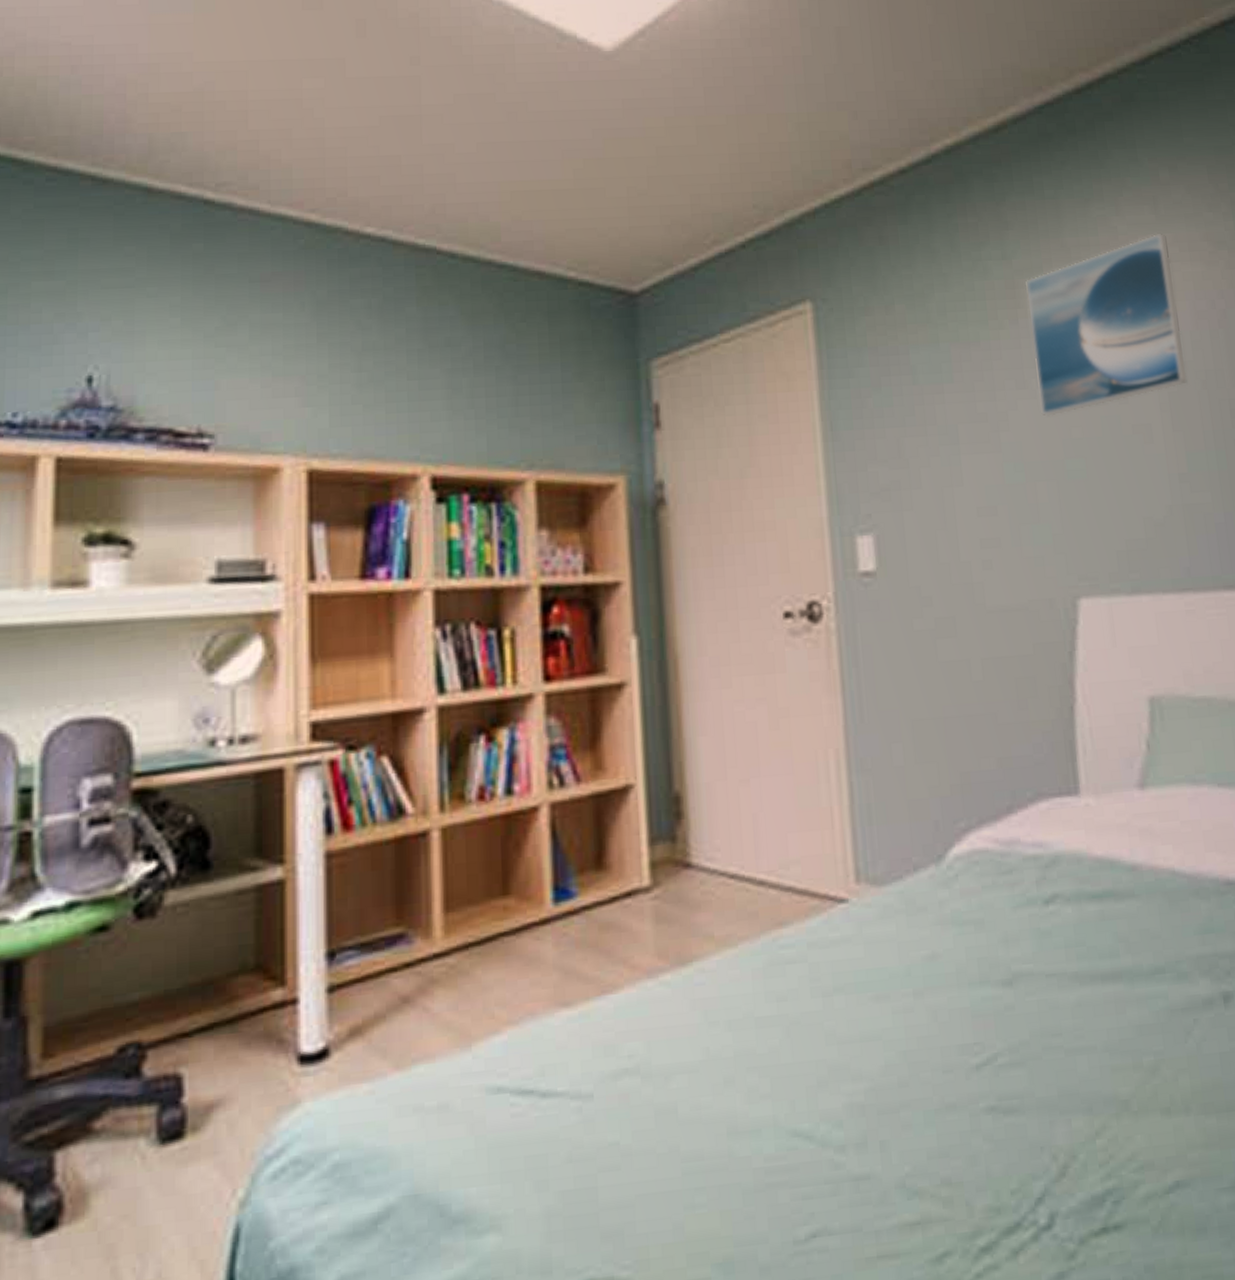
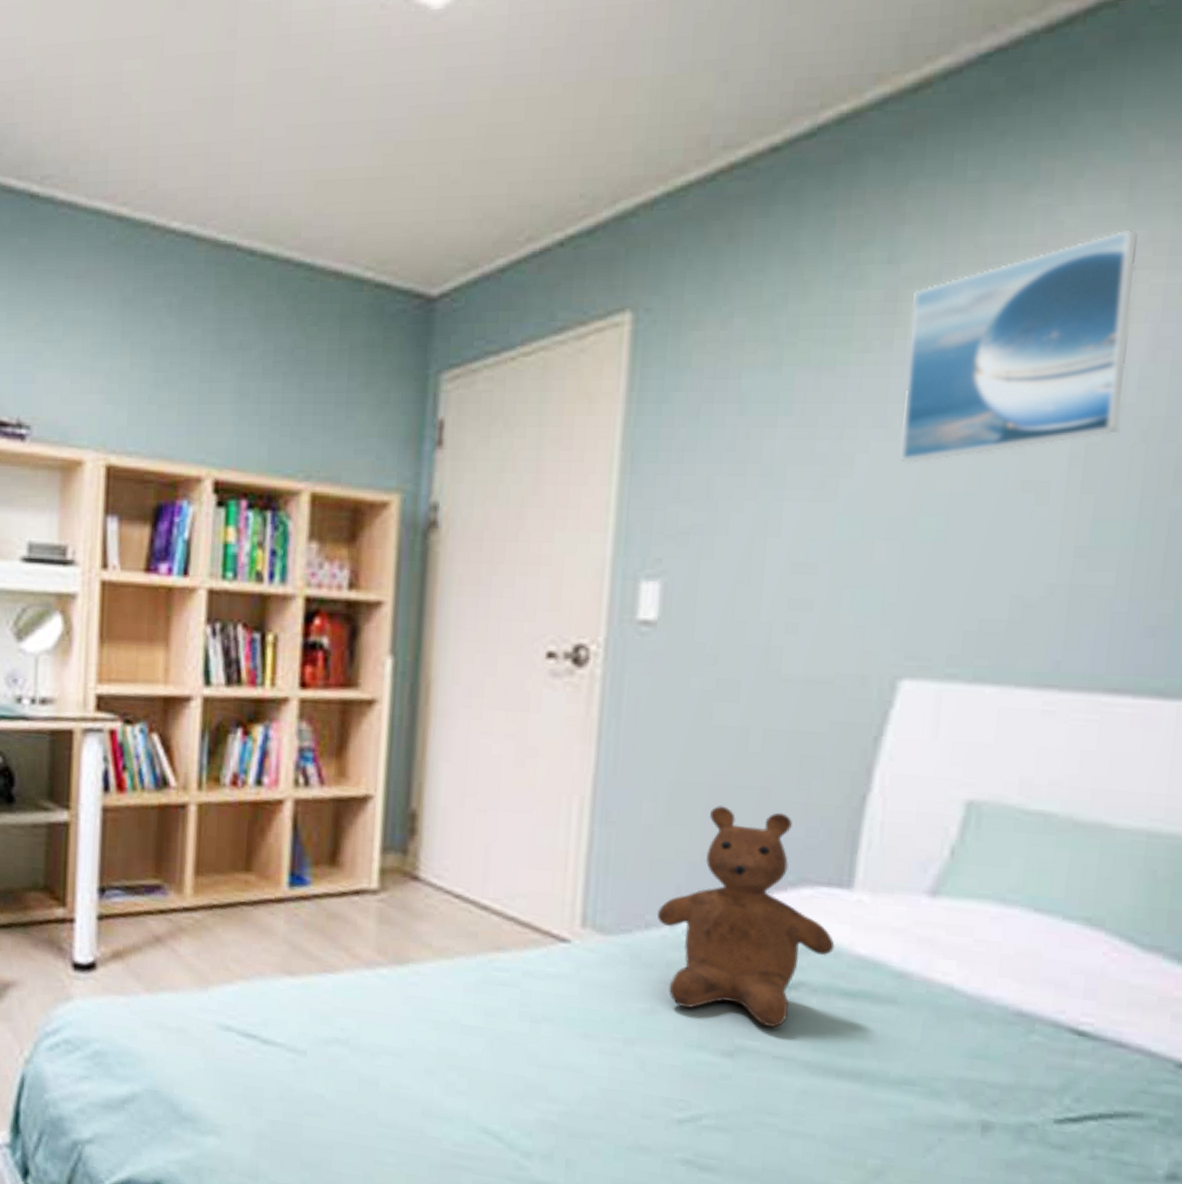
teddy bear: none [921,734,1076,947] -> present [656,806,835,1028]

